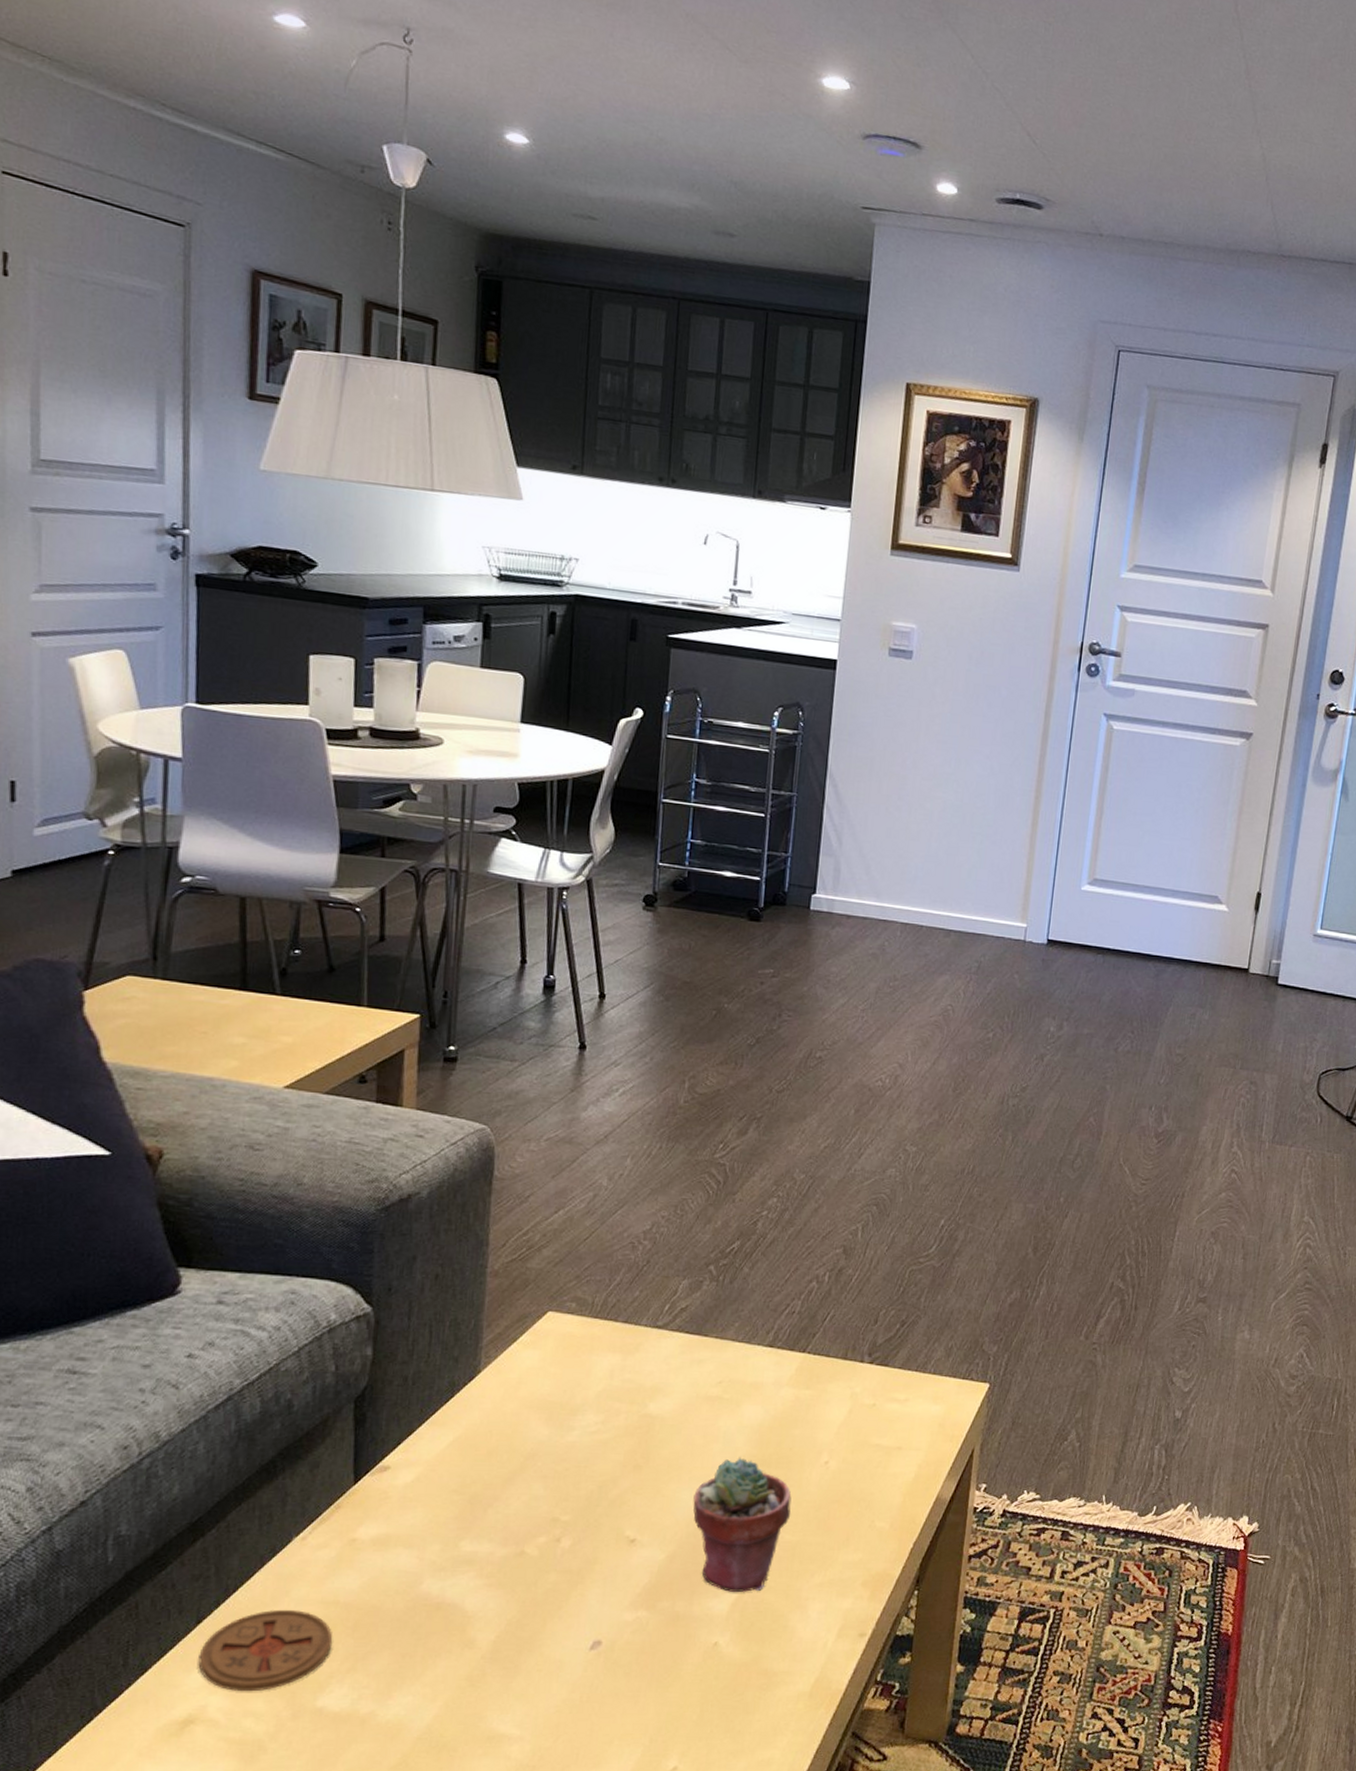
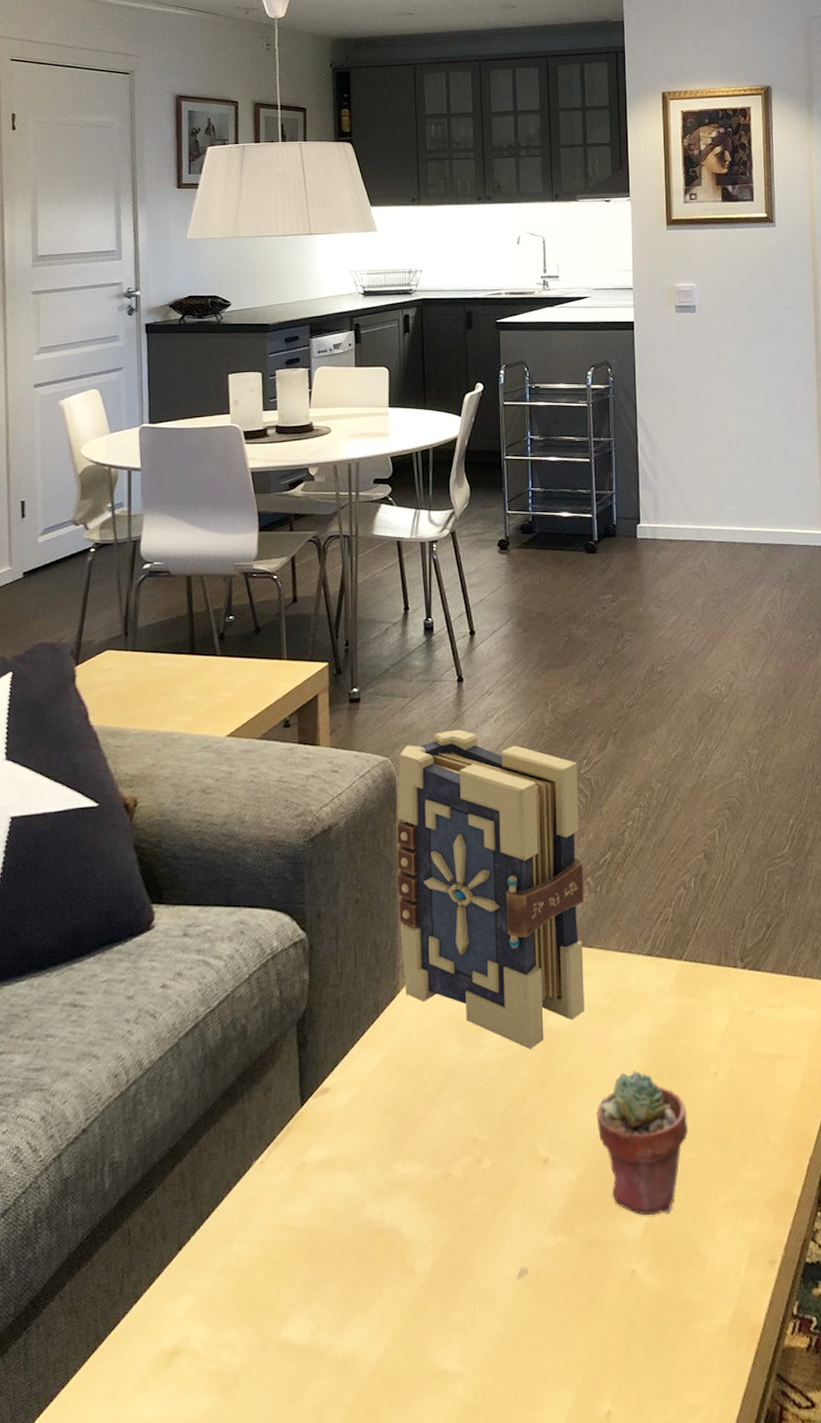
coaster: present [198,1610,333,1692] -> none [181,1236,292,1322]
book: none [486,1101,712,1434] -> present [397,729,585,1049]

